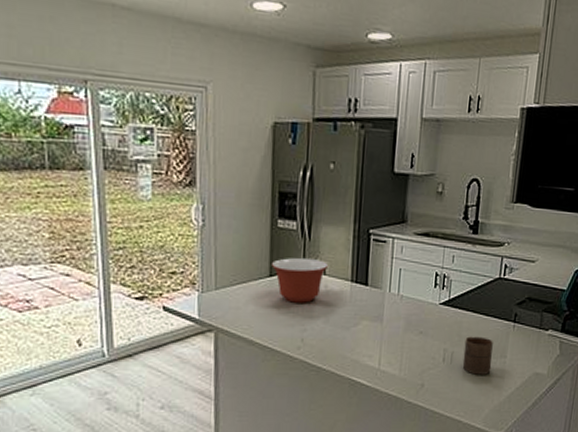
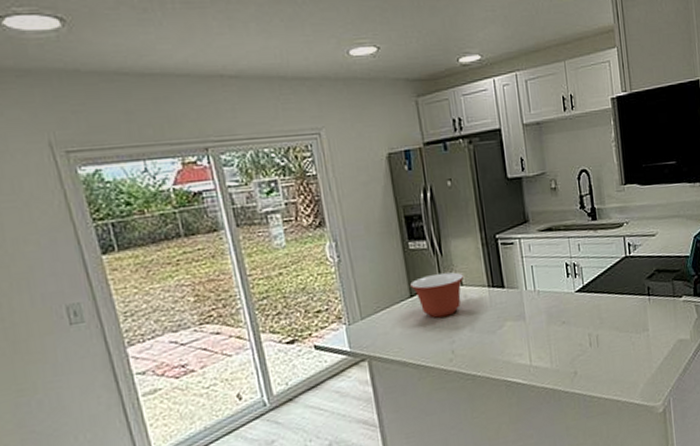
cup: present [462,336,493,375] -> none [606,315,637,353]

